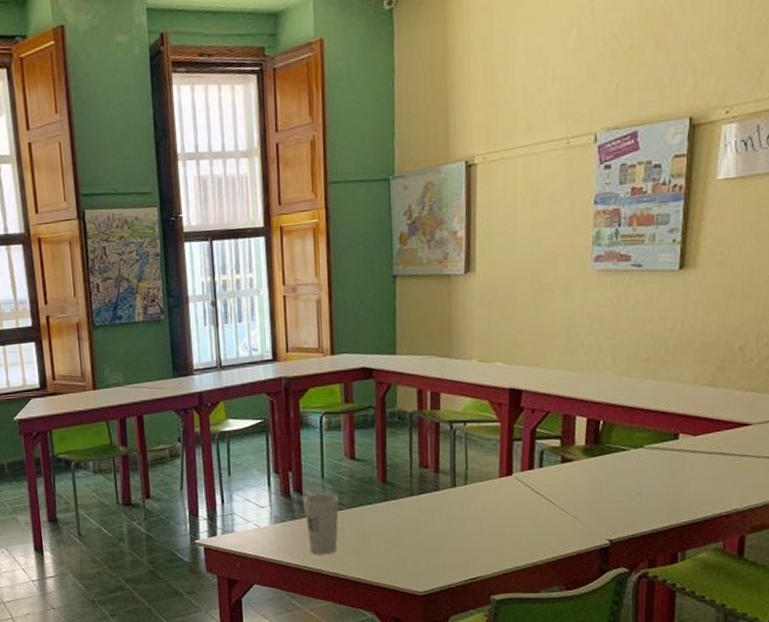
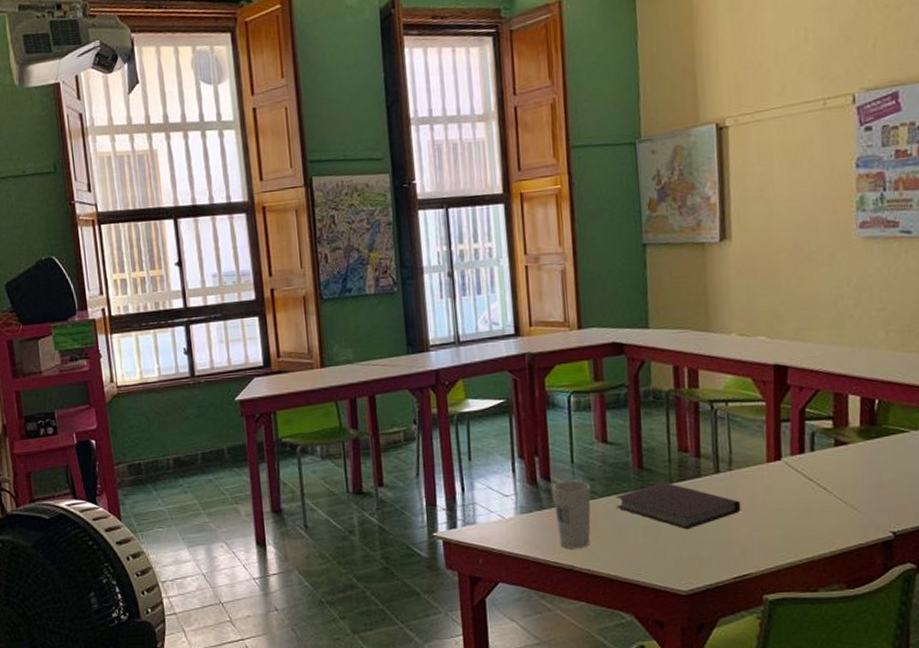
notebook: none [361,494,474,538] -> present [615,482,741,530]

